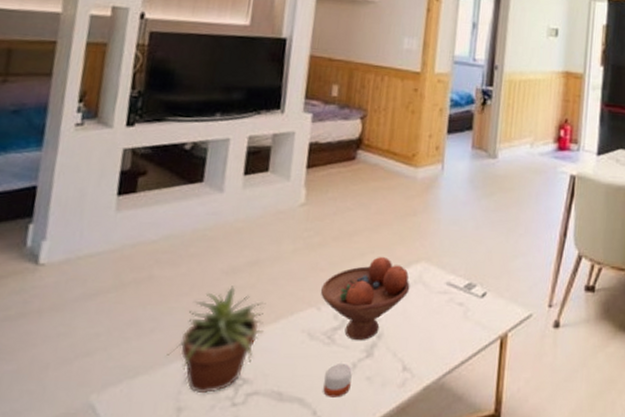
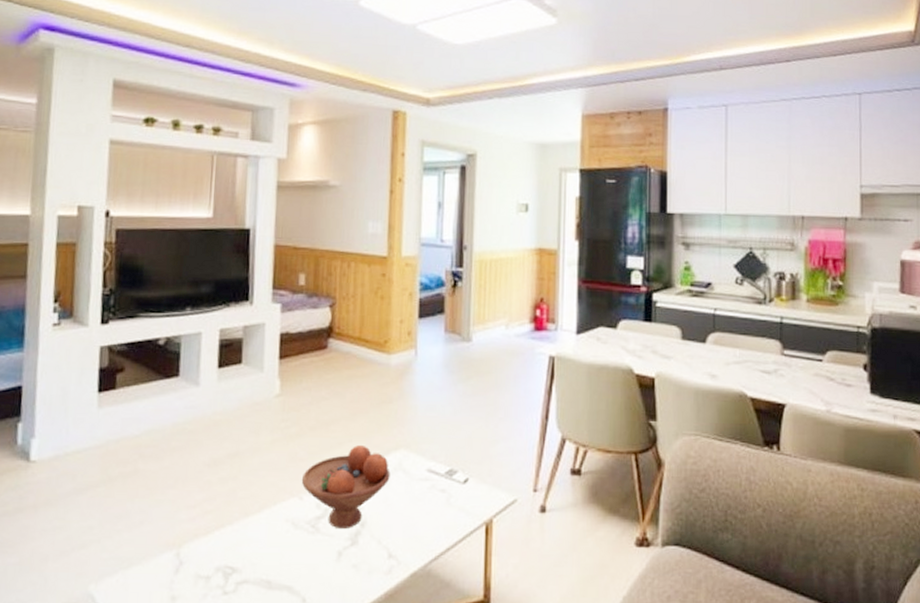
potted plant: present [166,286,266,394] -> none [157,477,249,583]
candle: present [323,362,353,398] -> none [311,551,338,585]

